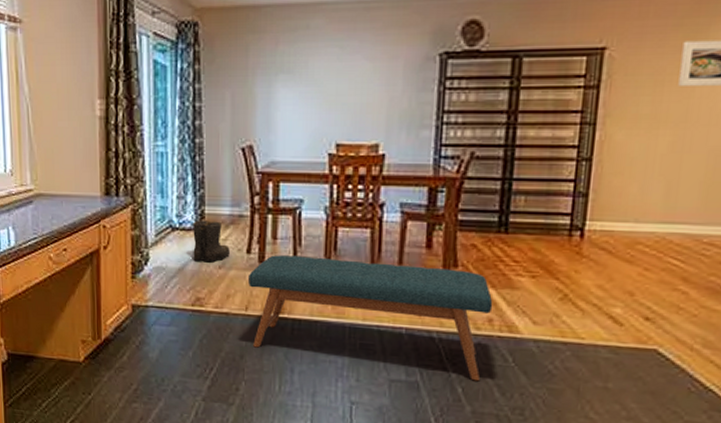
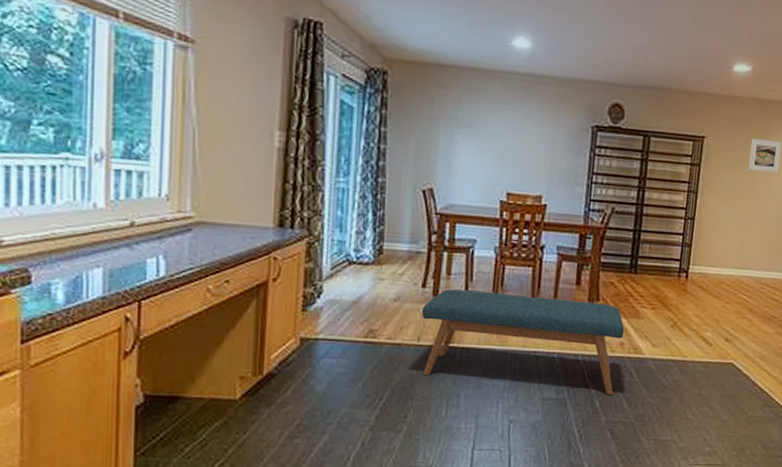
boots: present [192,220,230,262] -> none [369,255,406,295]

